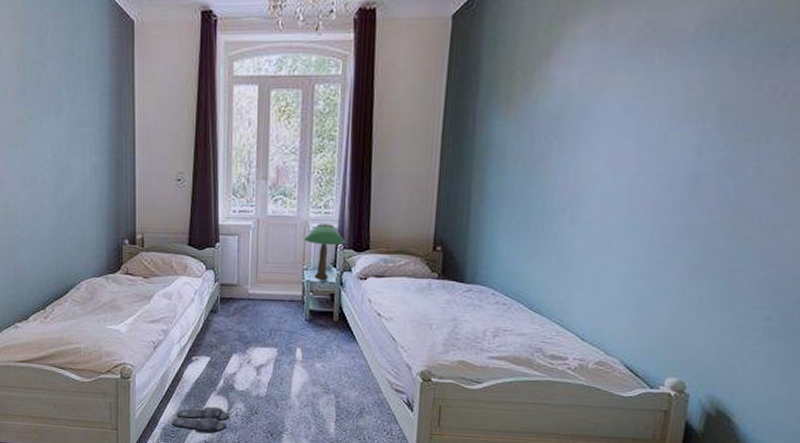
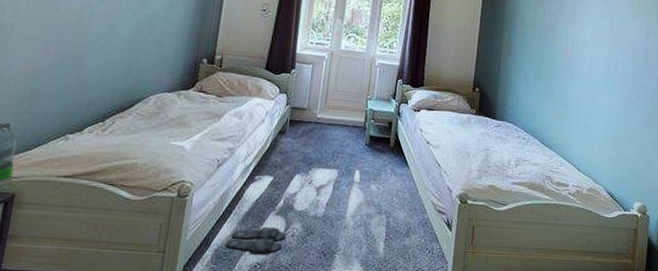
table lamp: present [304,224,346,279] -> none [370,61,405,109]

